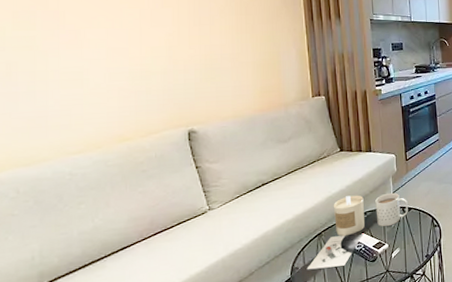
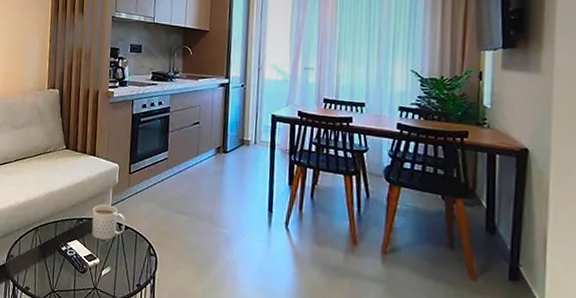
architectural model: present [307,233,364,270] -> none [20,234,77,268]
candle: present [333,195,366,237] -> none [51,196,82,239]

